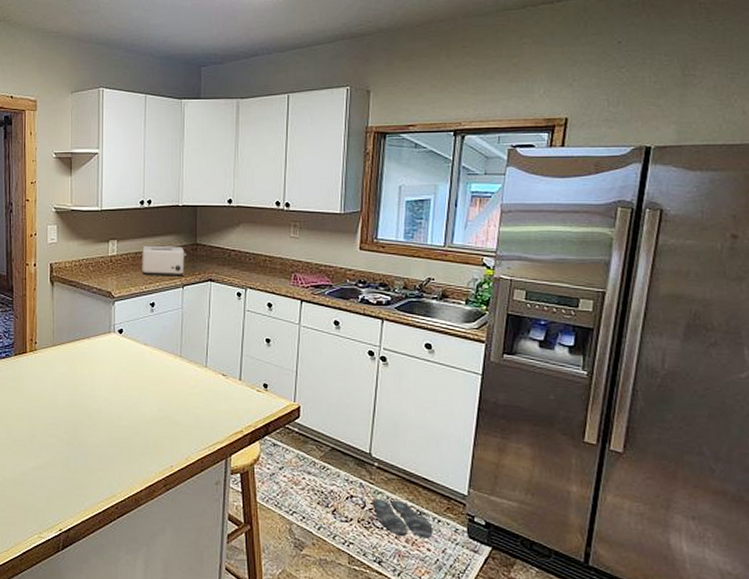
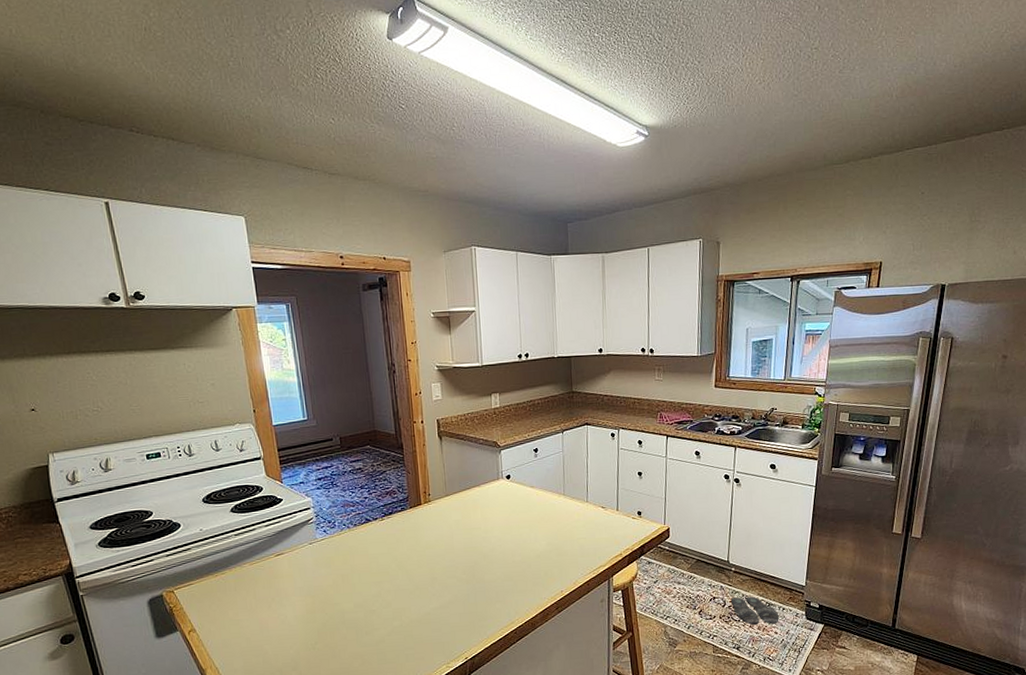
toaster: present [141,245,186,276] -> none [523,395,564,424]

